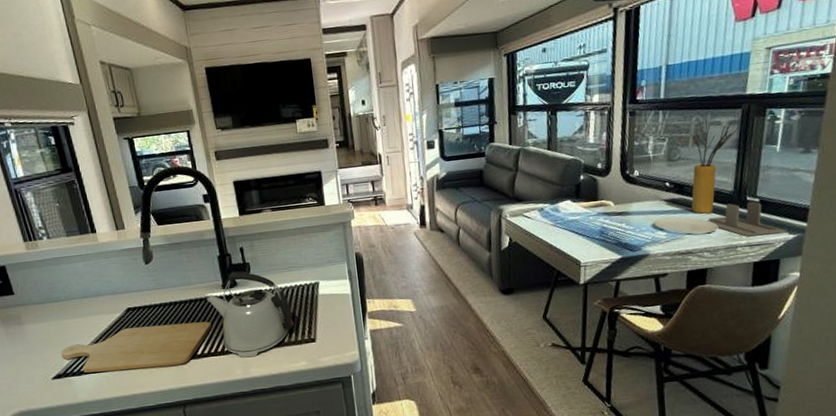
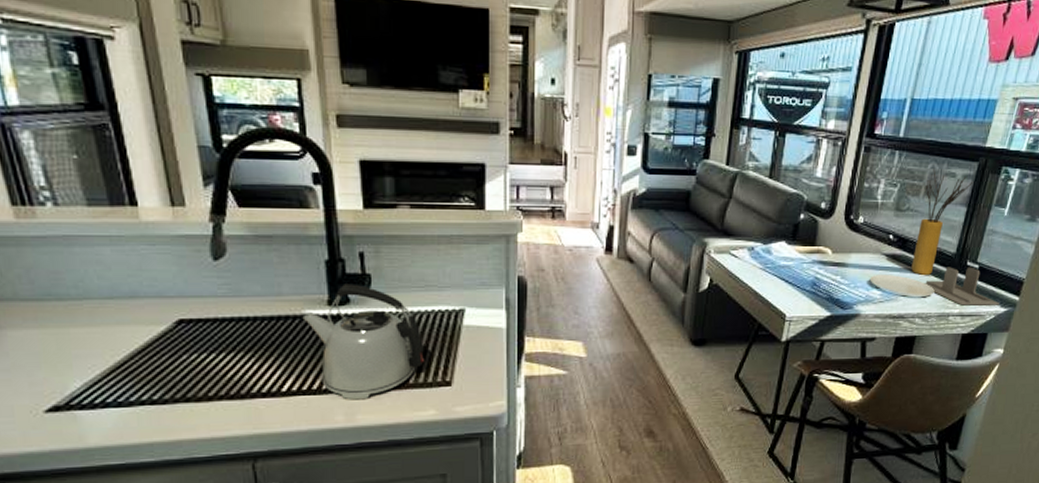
chopping board: present [60,321,212,373] -> none [62,346,307,407]

